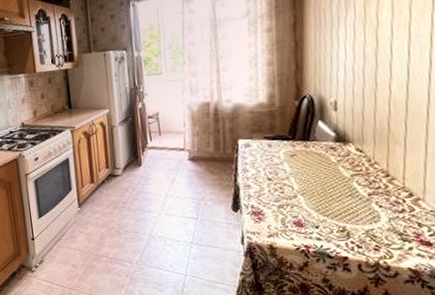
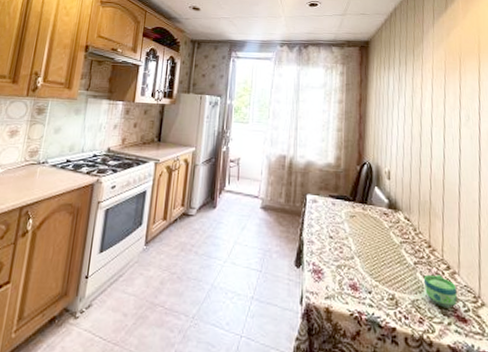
cup: none [379,203,421,235] -> present [423,274,457,309]

